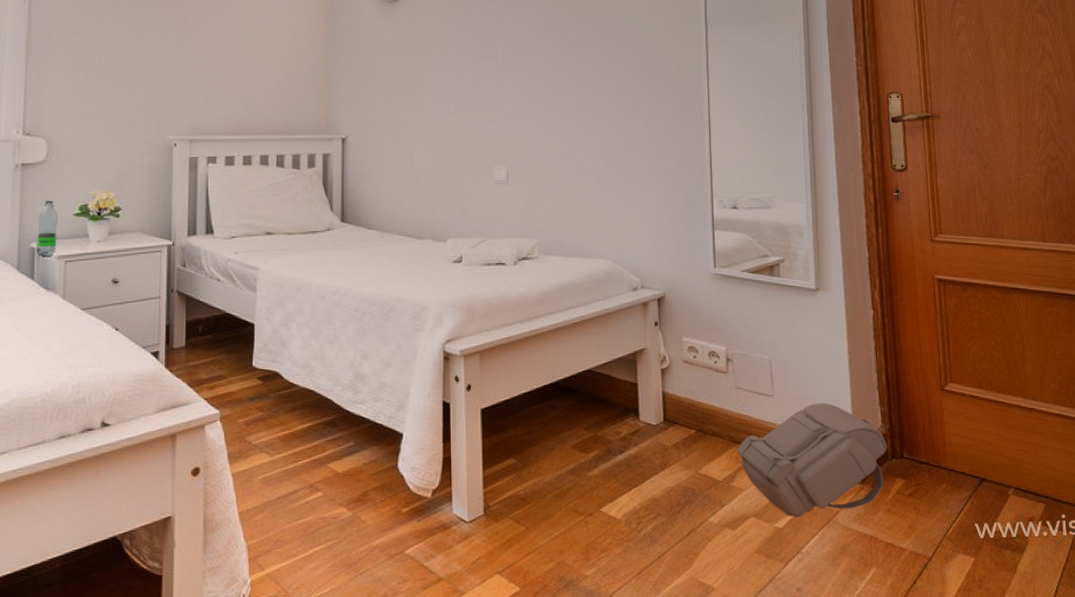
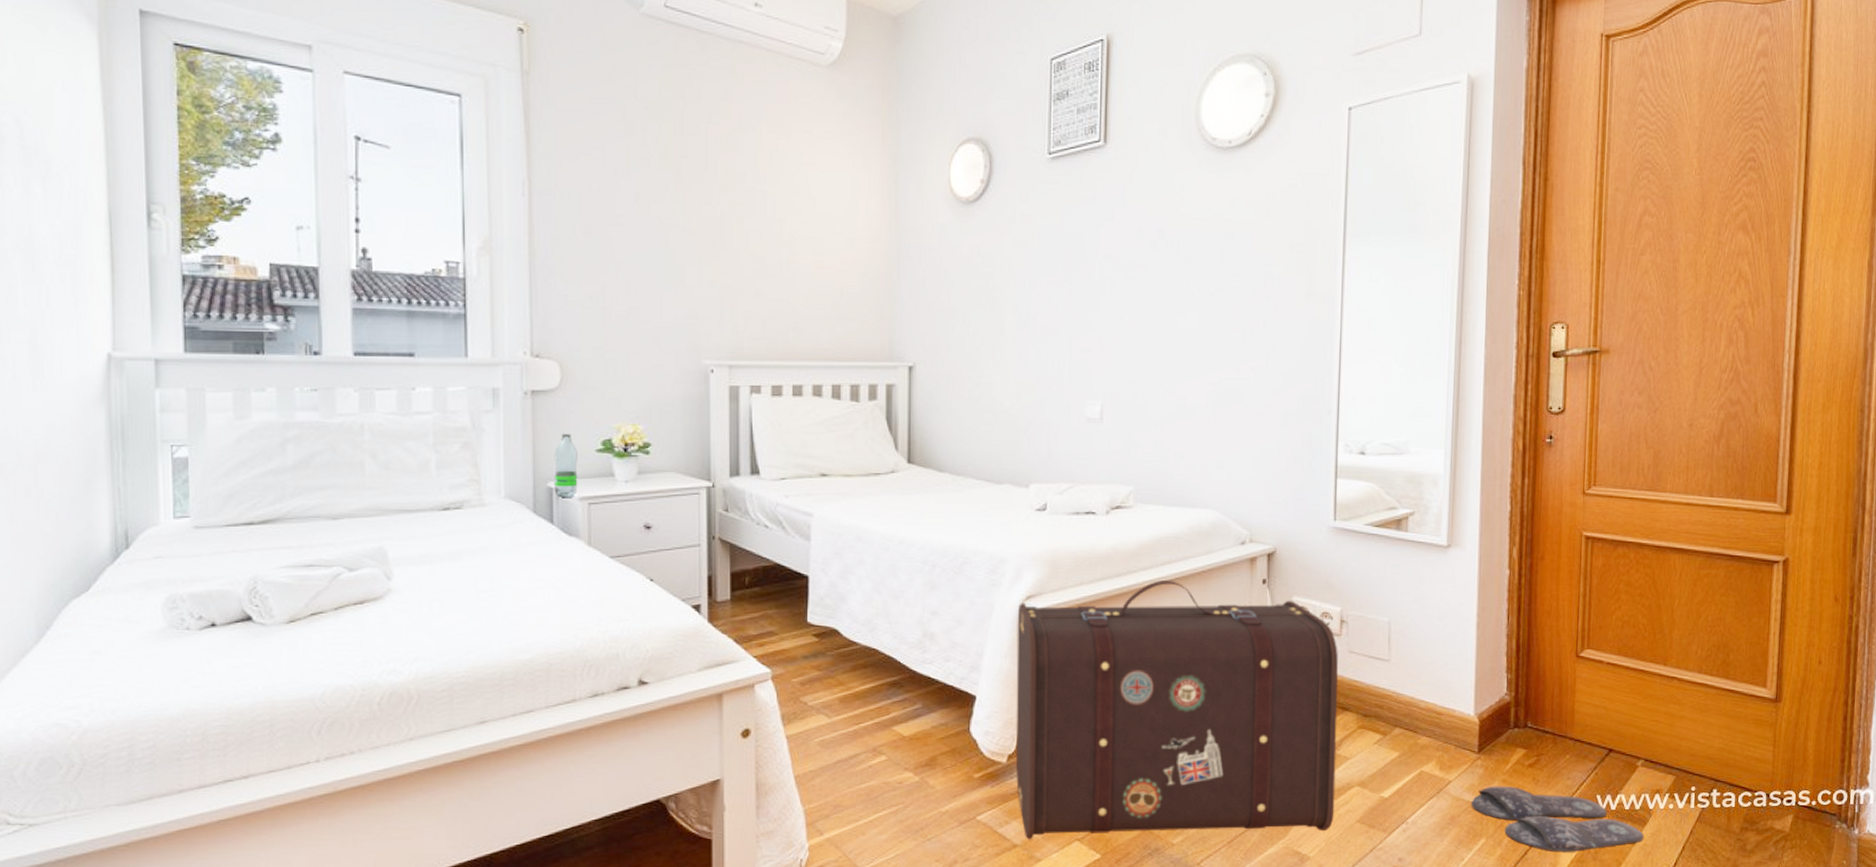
suitcase: none [438,324,734,572] -> present [1015,580,1339,839]
backpack: present [736,403,887,518] -> none [1344,669,1510,788]
slippers: none [859,515,1023,581] -> present [1471,786,1643,852]

